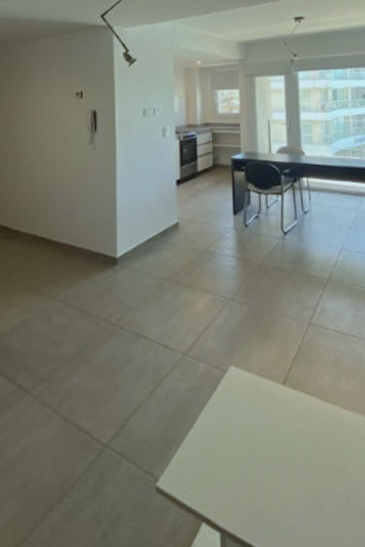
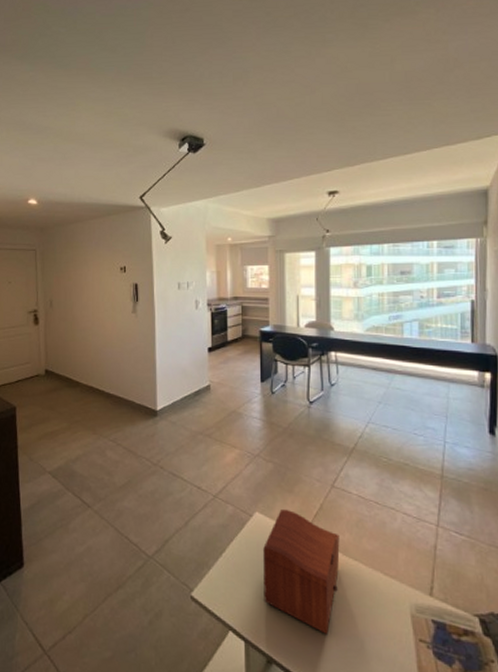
sewing box: none [239,357,320,501] -> present [263,509,340,634]

